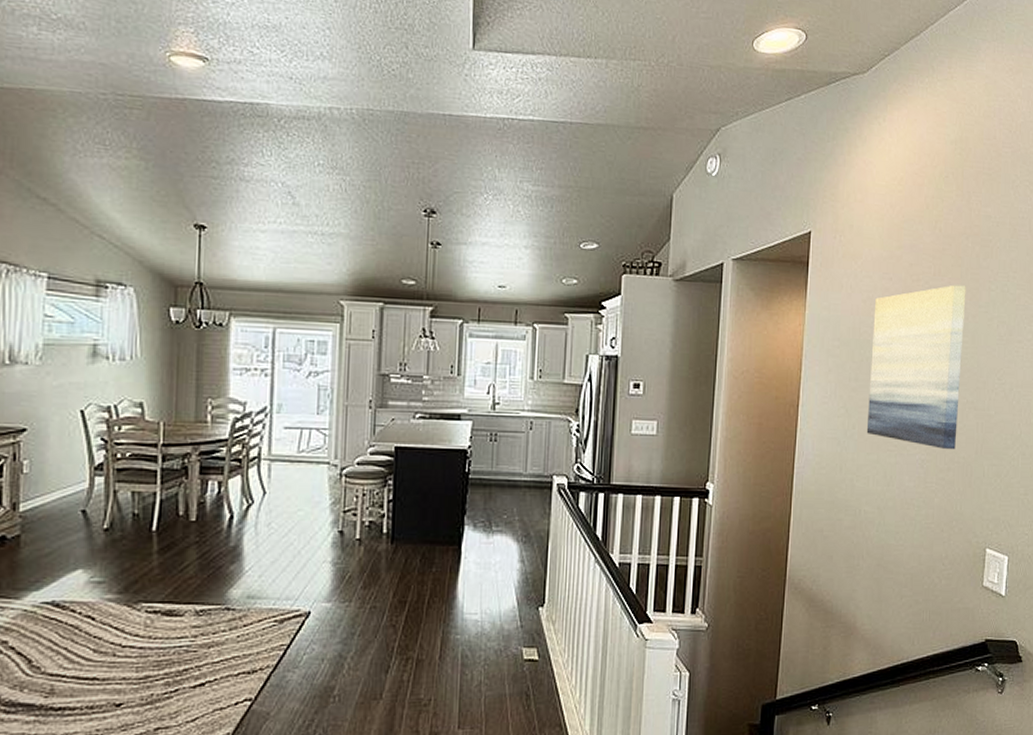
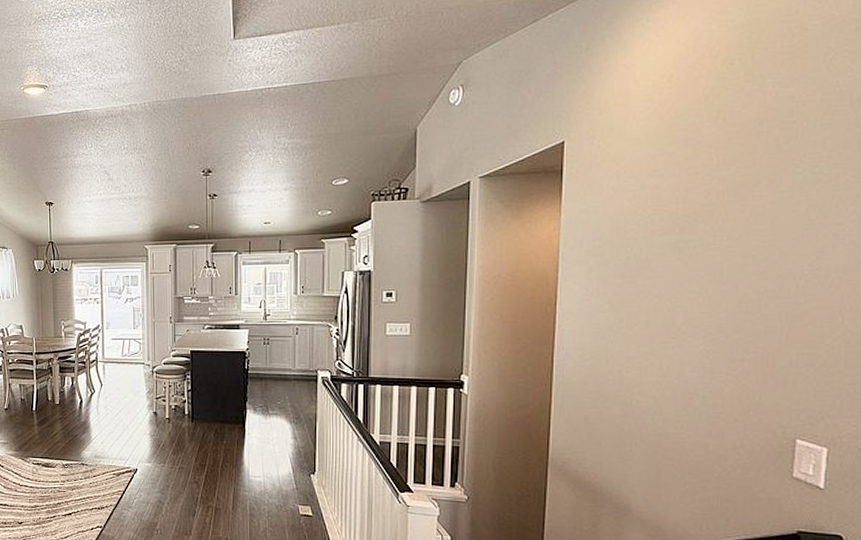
wall art: present [866,285,966,450] -> none [636,172,761,340]

